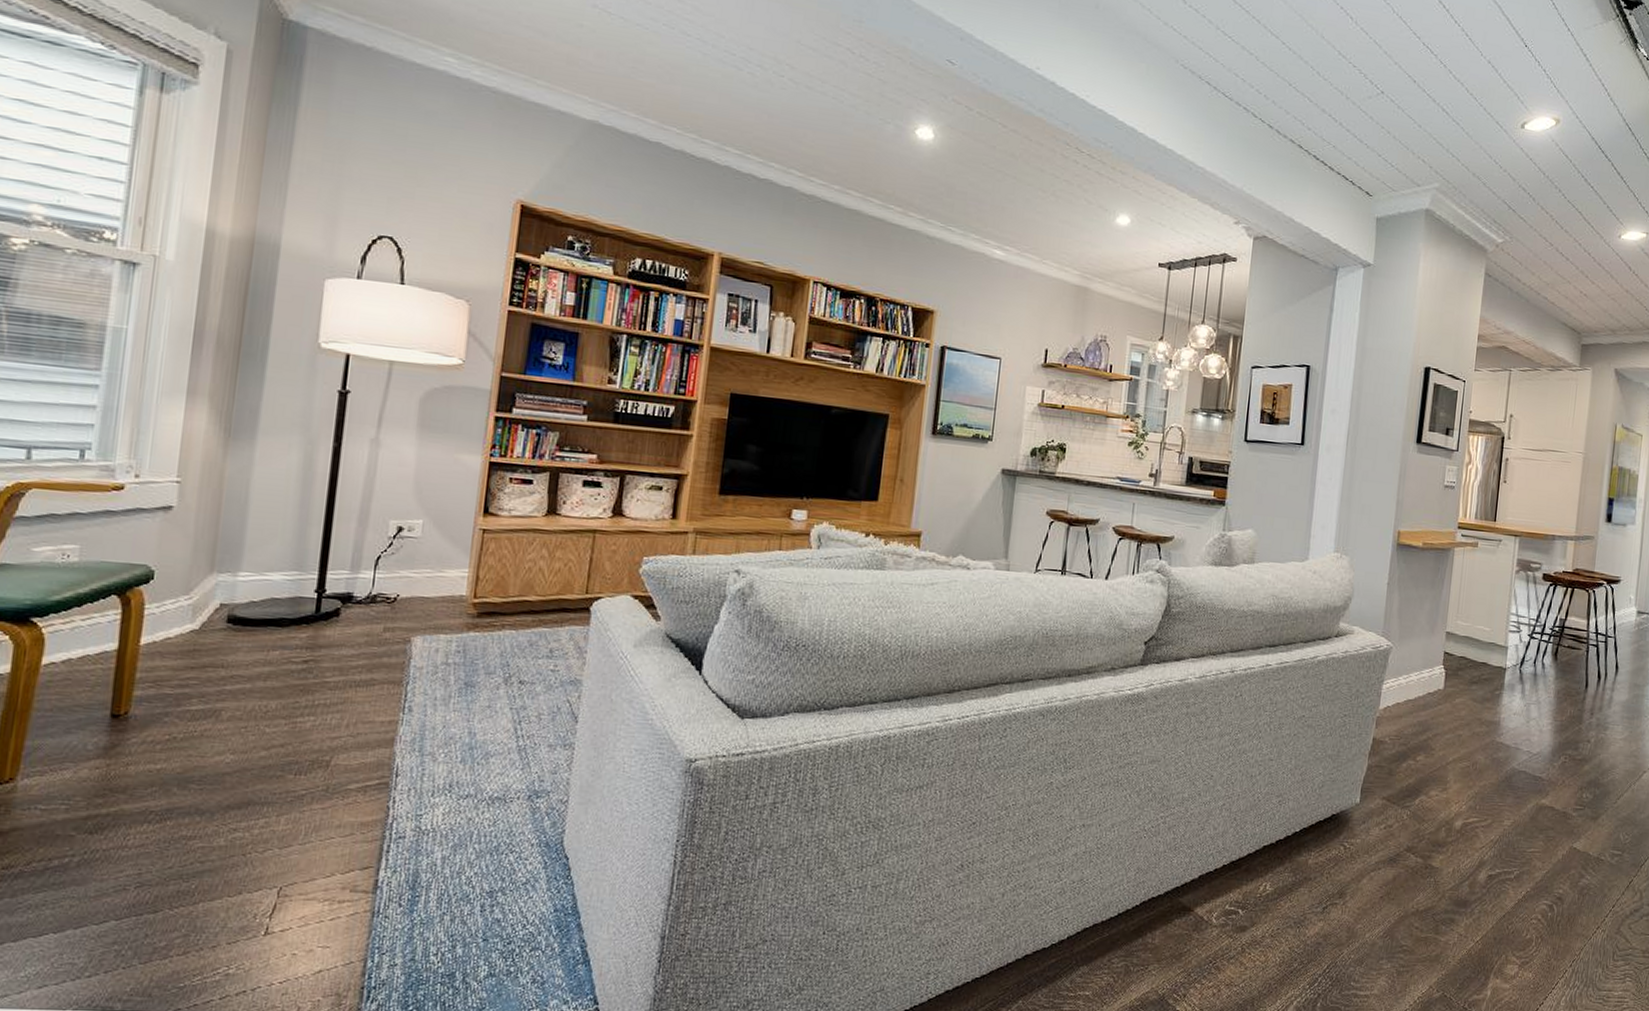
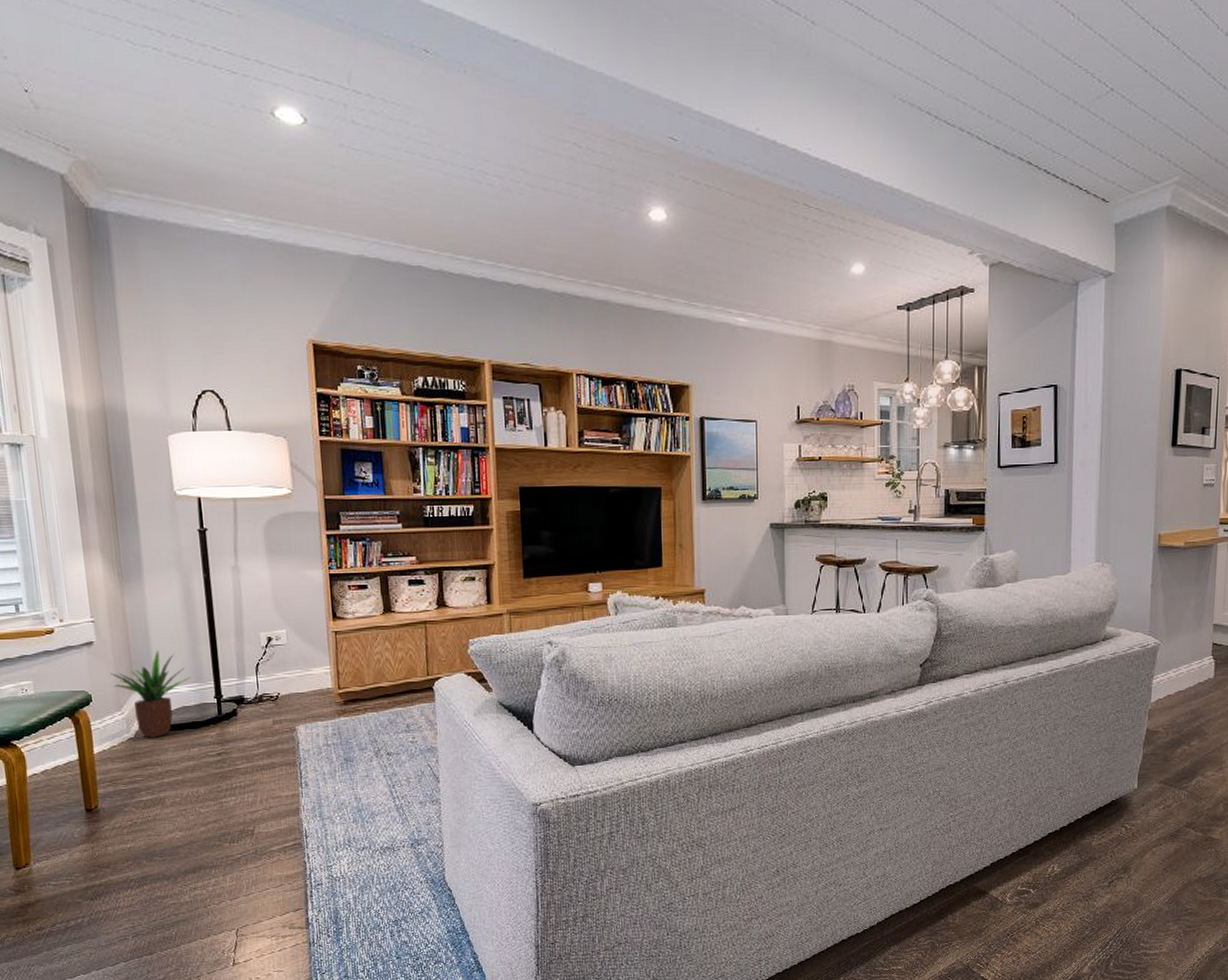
potted plant: none [186,526,291,633] -> present [111,650,191,738]

